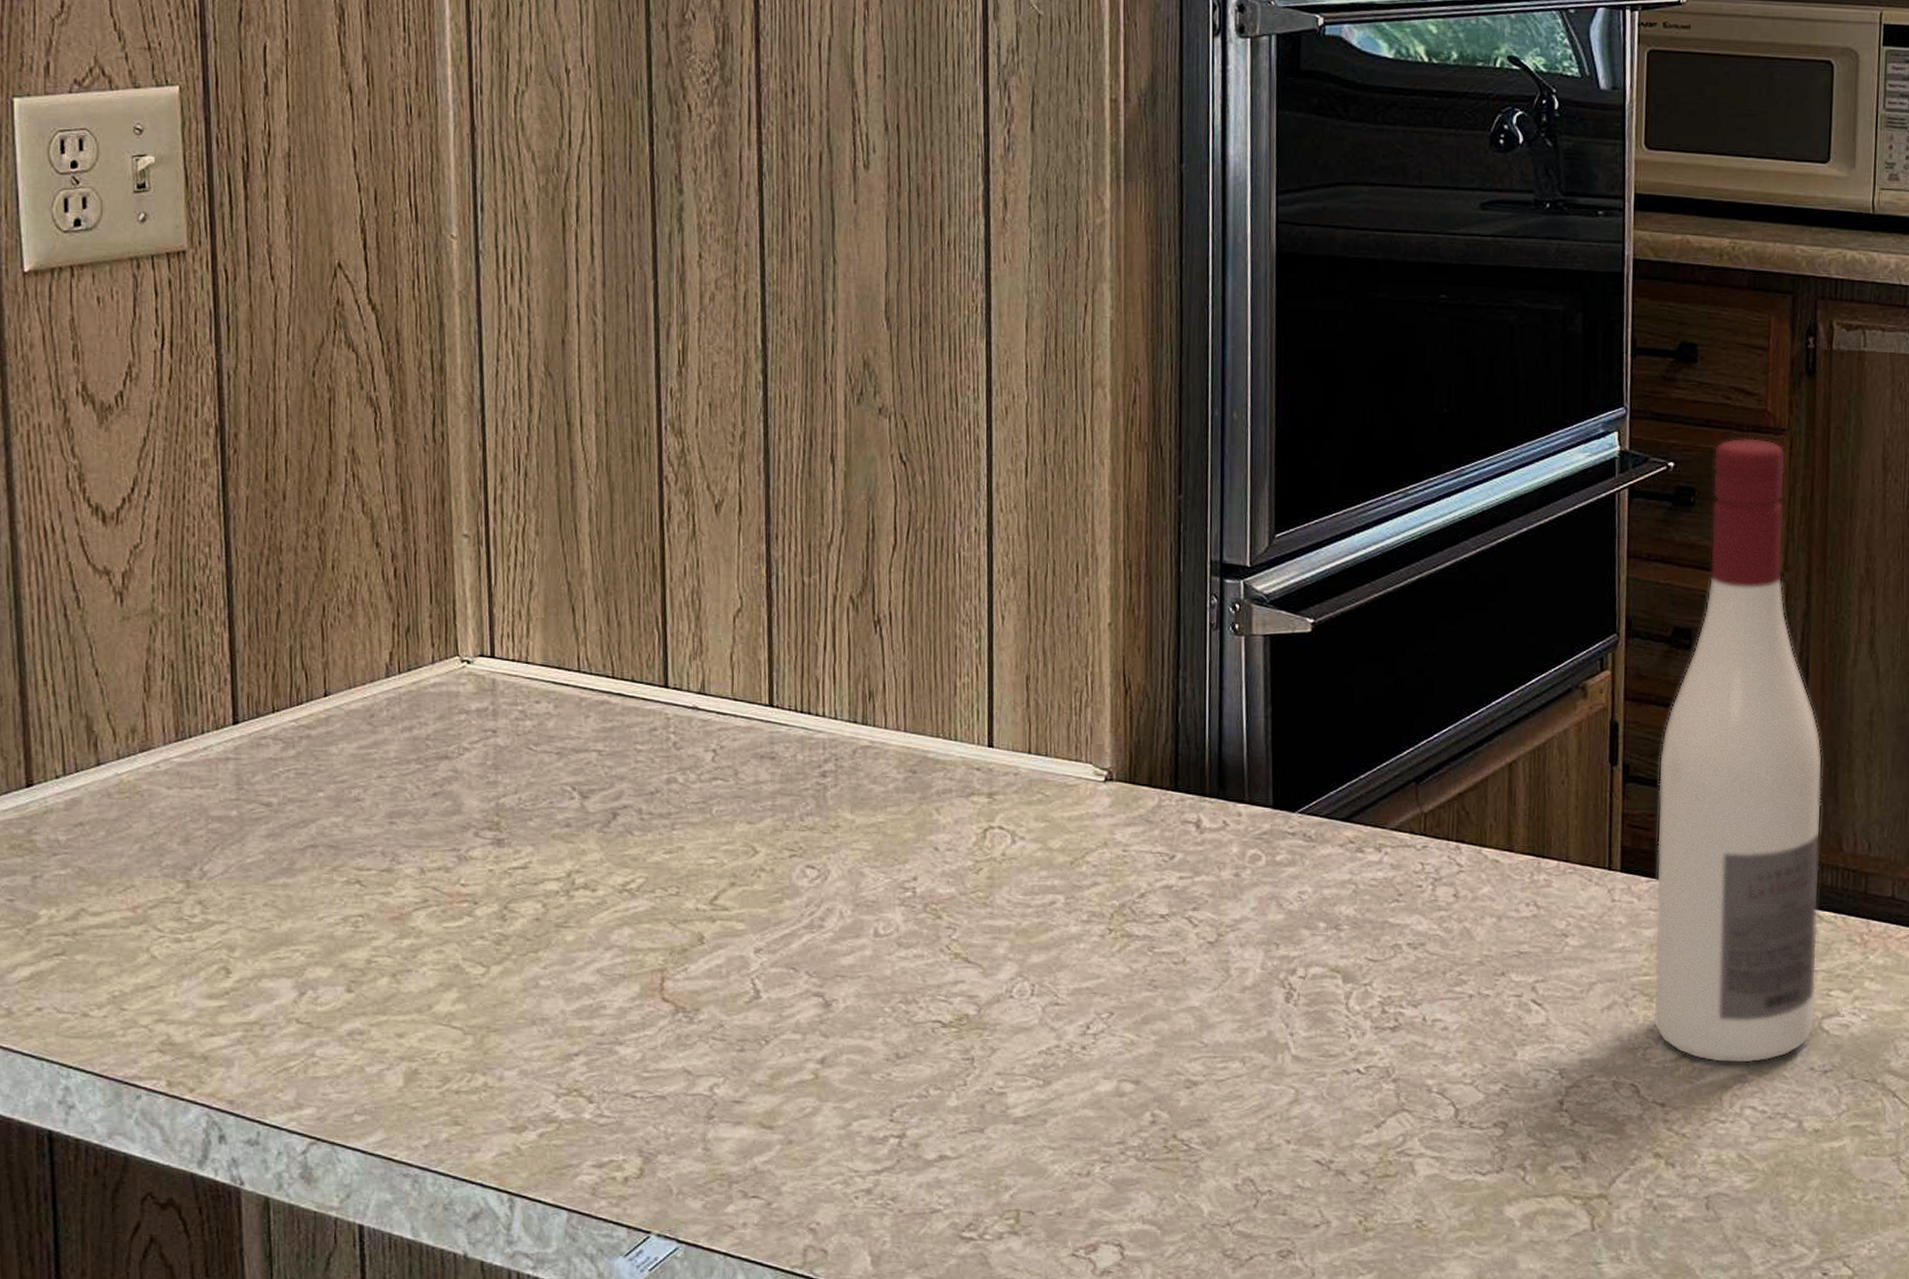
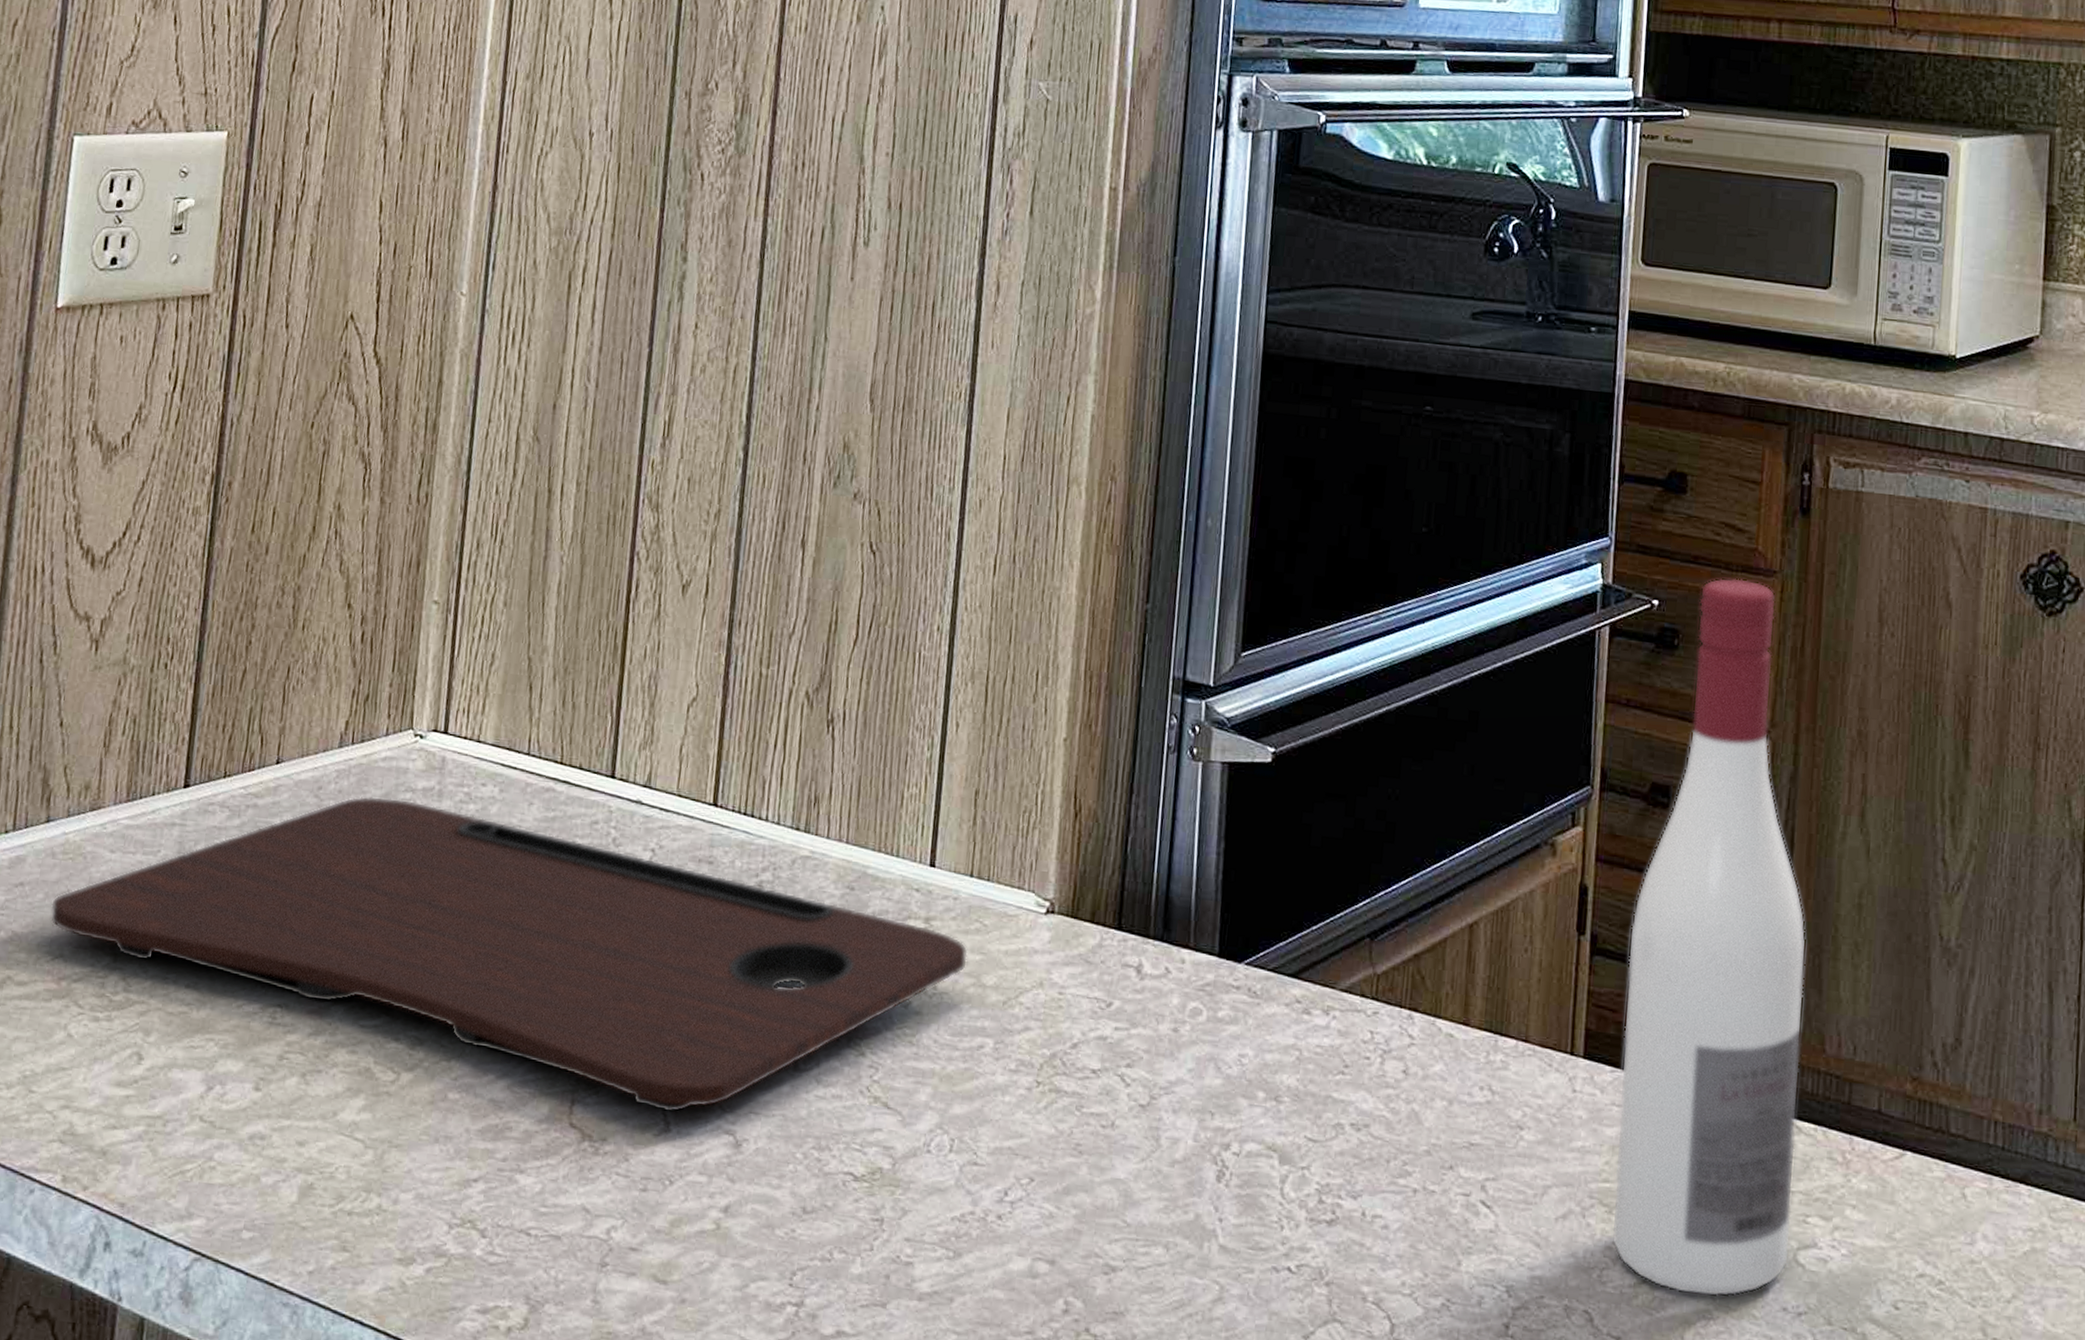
cutting board: none [115,719,1032,982] -> present [50,796,968,1113]

